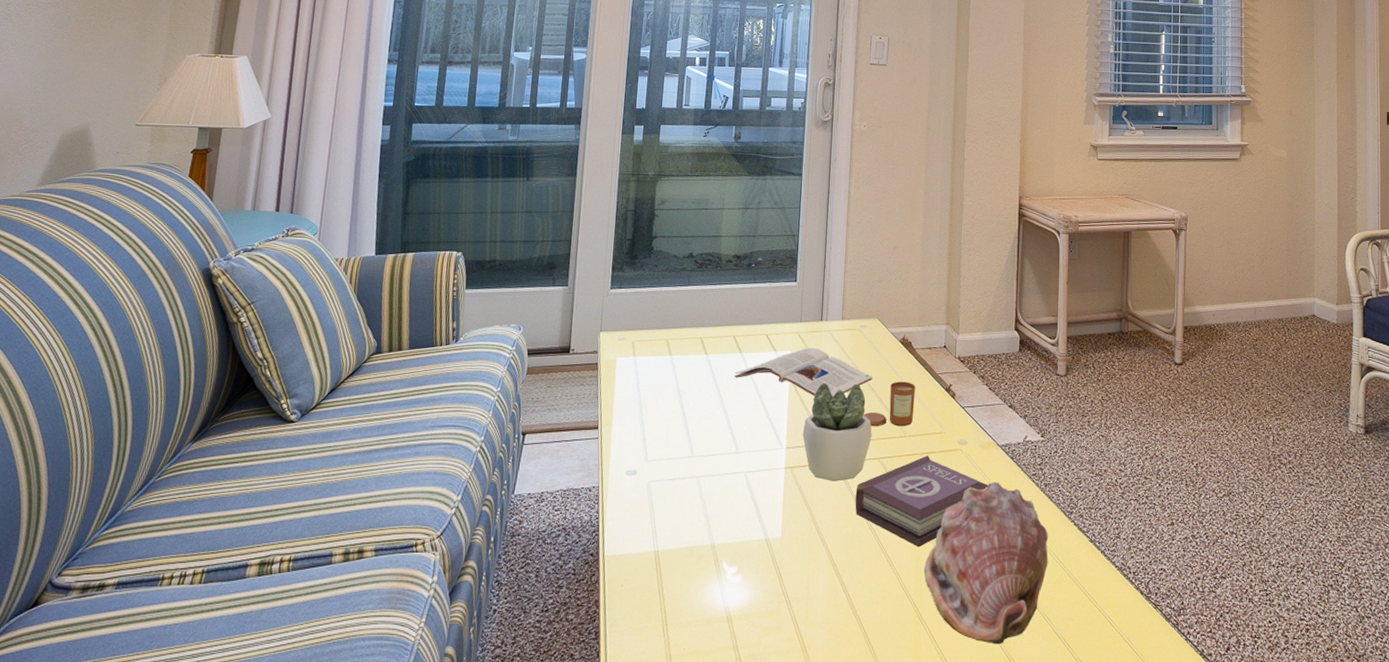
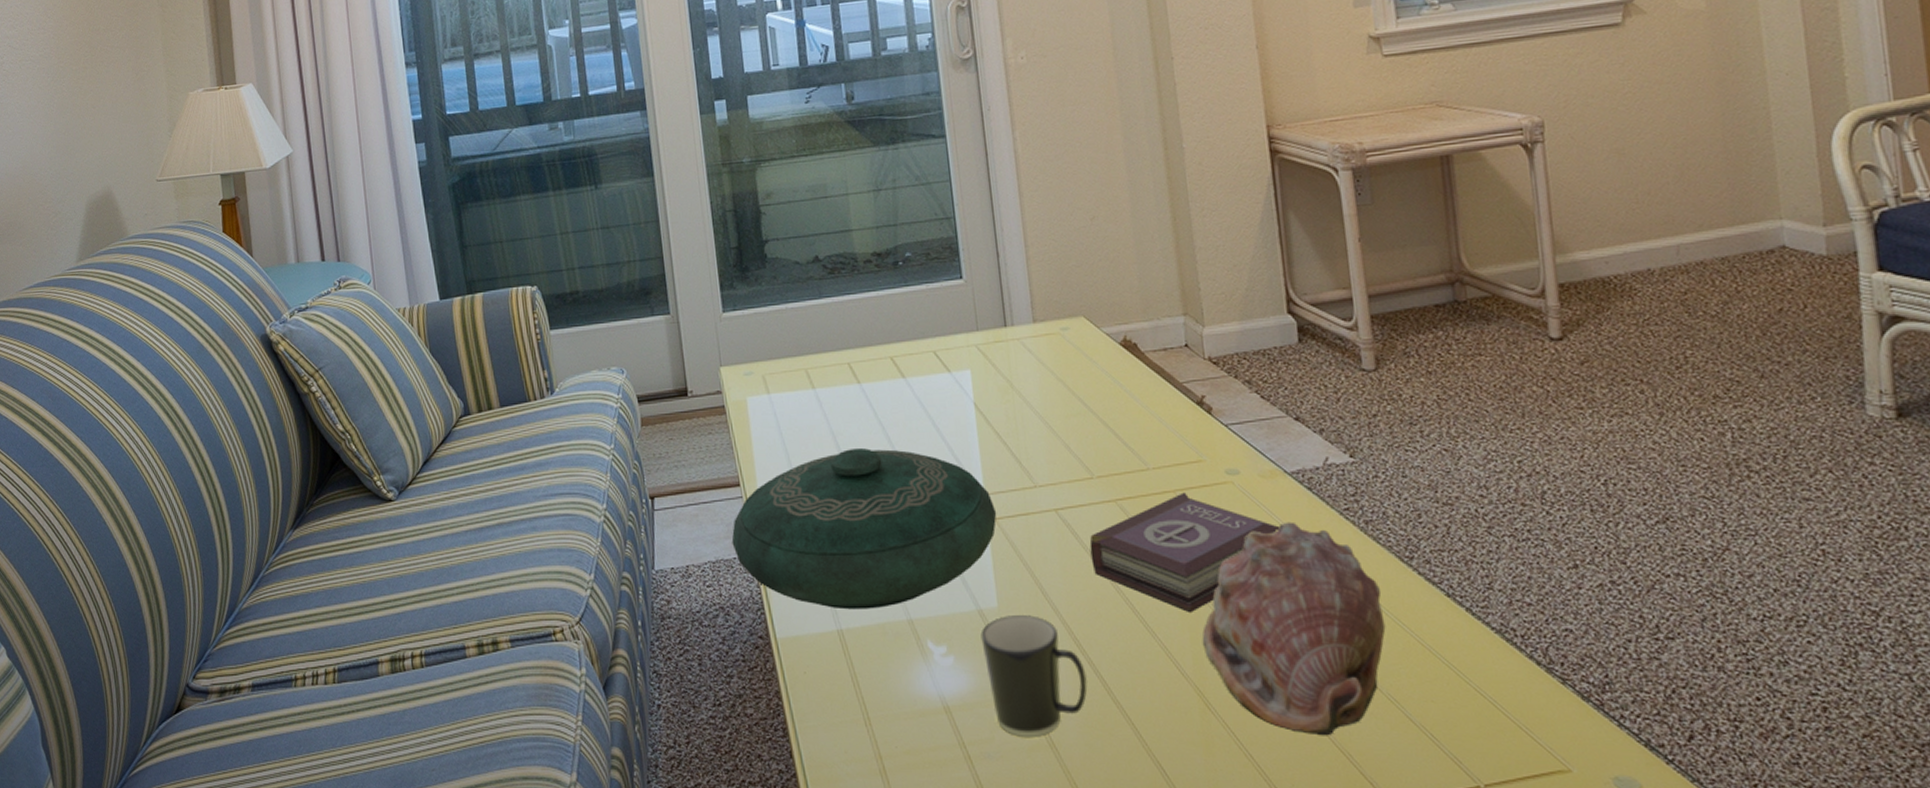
decorative bowl: none [582,404,793,535] -> present [731,447,997,610]
magazine: present [734,347,873,397] -> none [900,362,1089,426]
mug: none [764,544,838,643] -> present [980,615,1088,738]
succulent plant: present [802,382,872,482] -> none [1004,405,1101,534]
candle: present [864,381,915,427] -> none [1085,397,1156,459]

